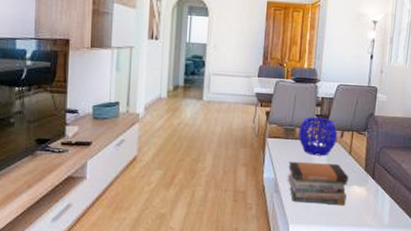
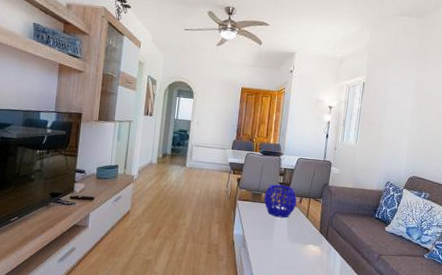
book stack: present [287,161,349,206] -> none [253,221,306,262]

